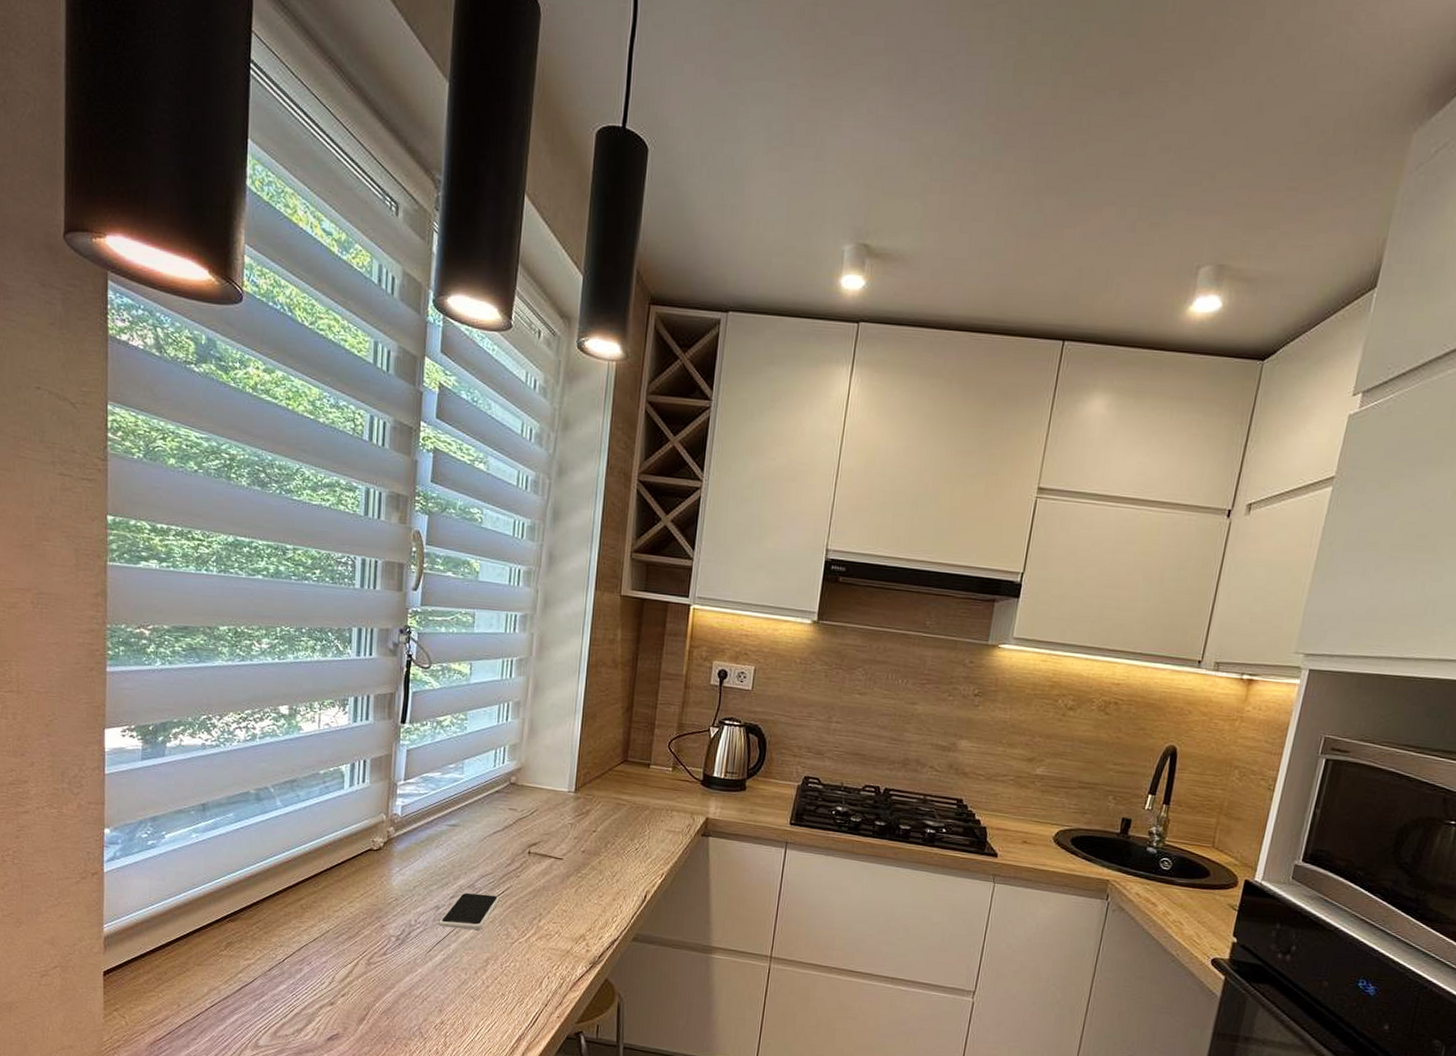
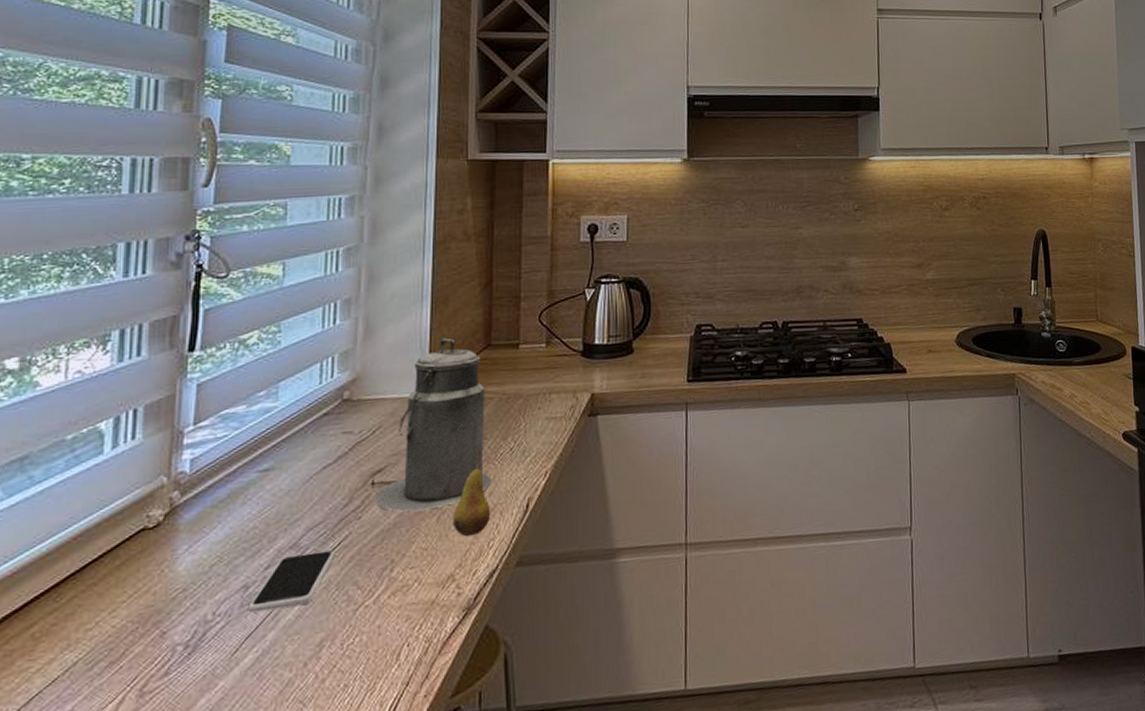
canister: none [529,748,620,882] -> present [374,338,492,512]
fruit: none [586,843,617,910] -> present [452,449,491,537]

